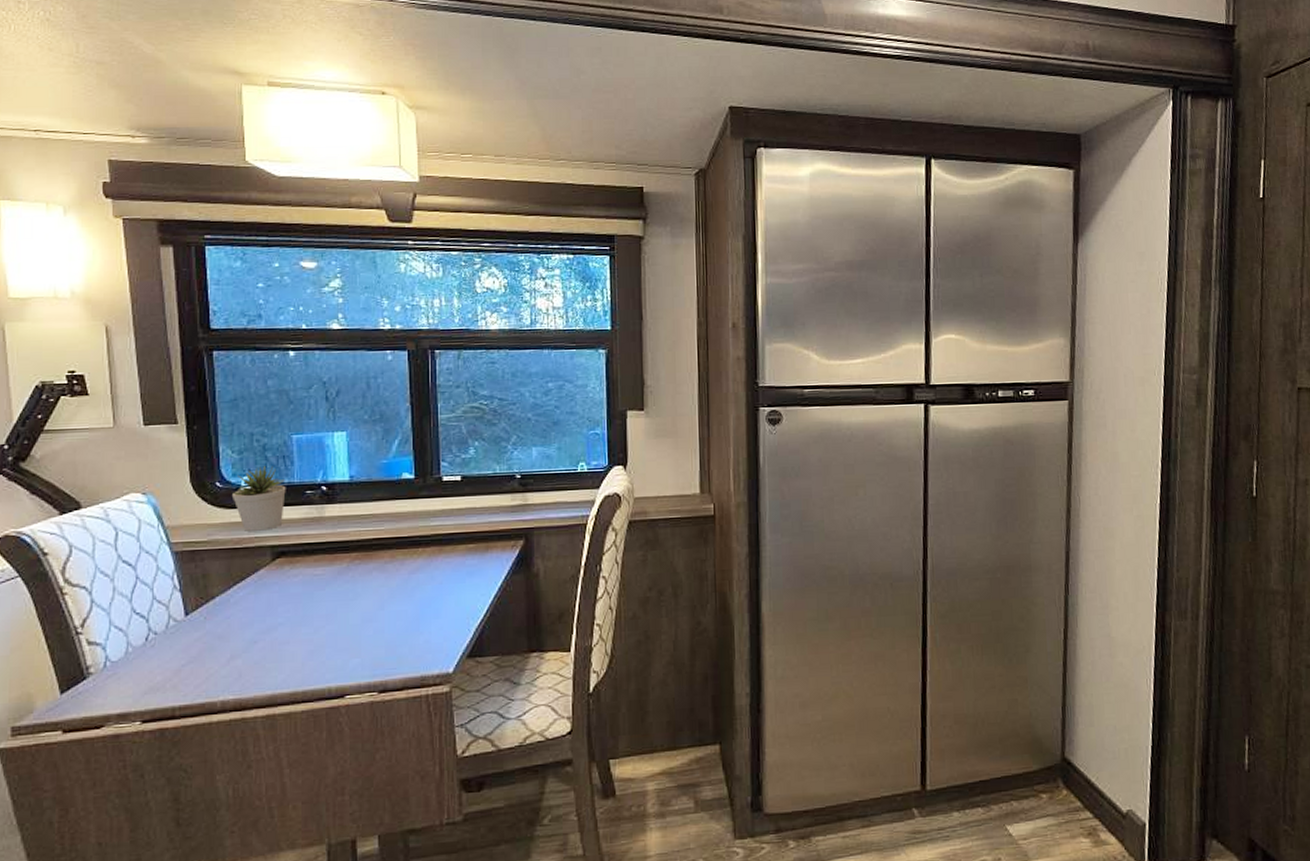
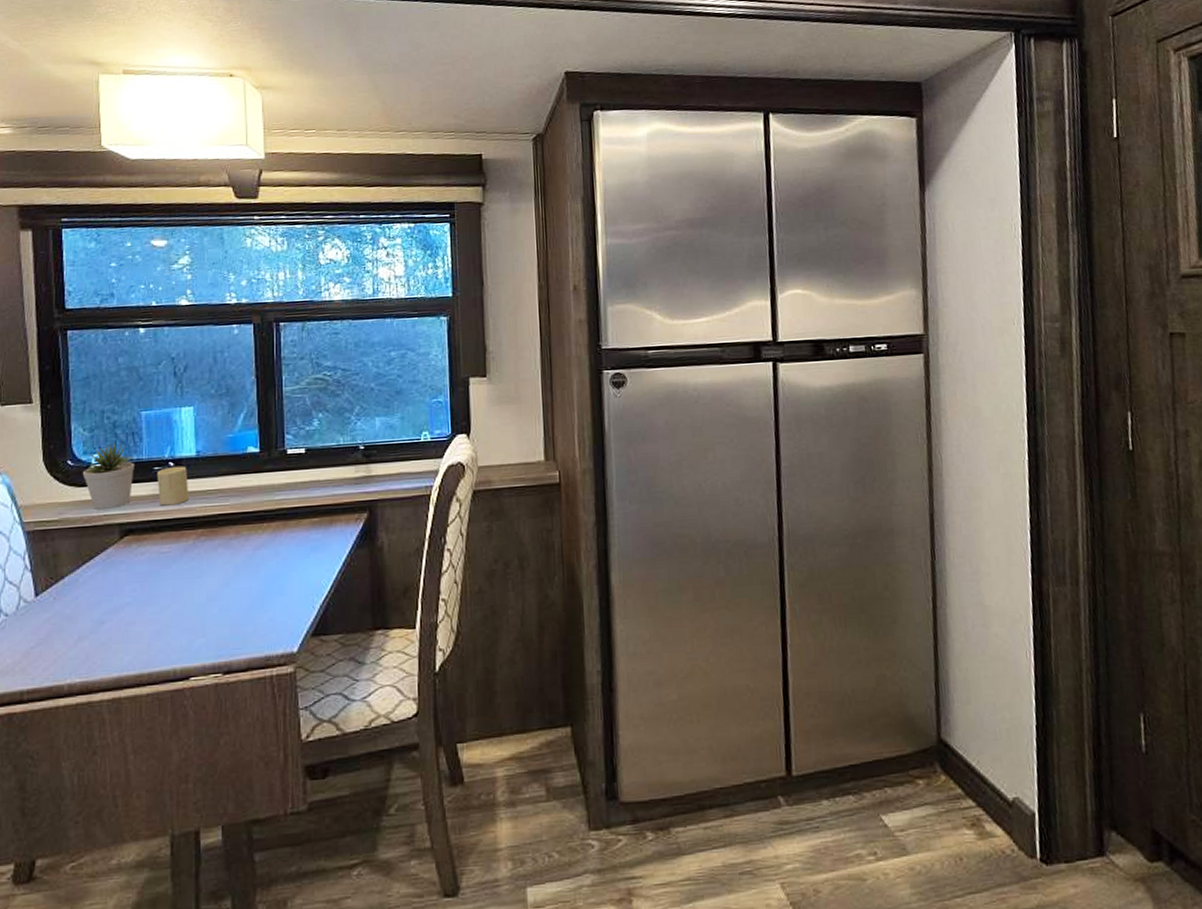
candle: none [309,490,343,529] -> present [157,466,190,506]

